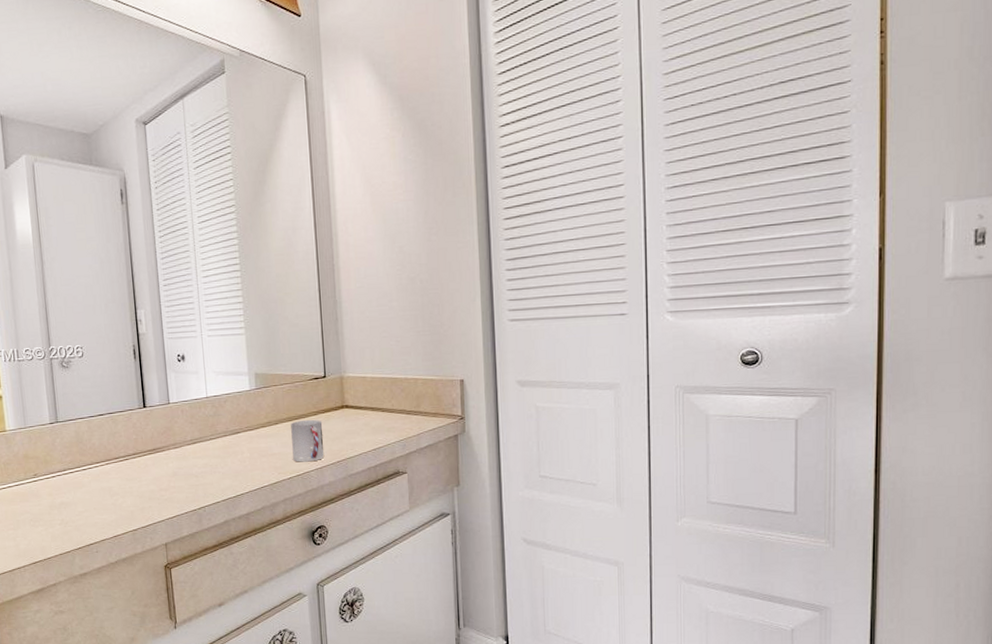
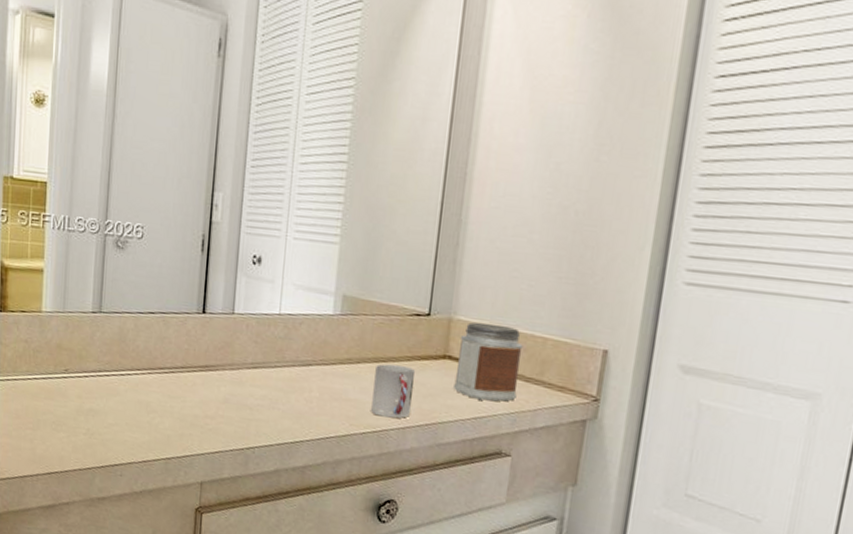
jar: none [351,374,403,435] -> present [454,322,523,402]

